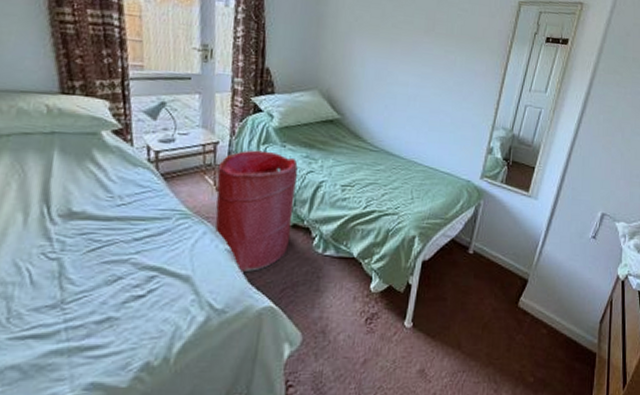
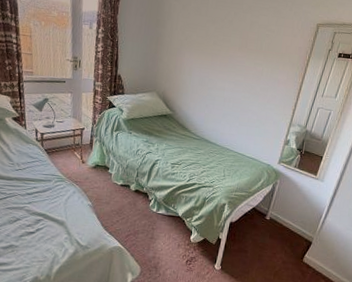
laundry hamper: present [215,150,298,273] -> none [81,135,140,222]

